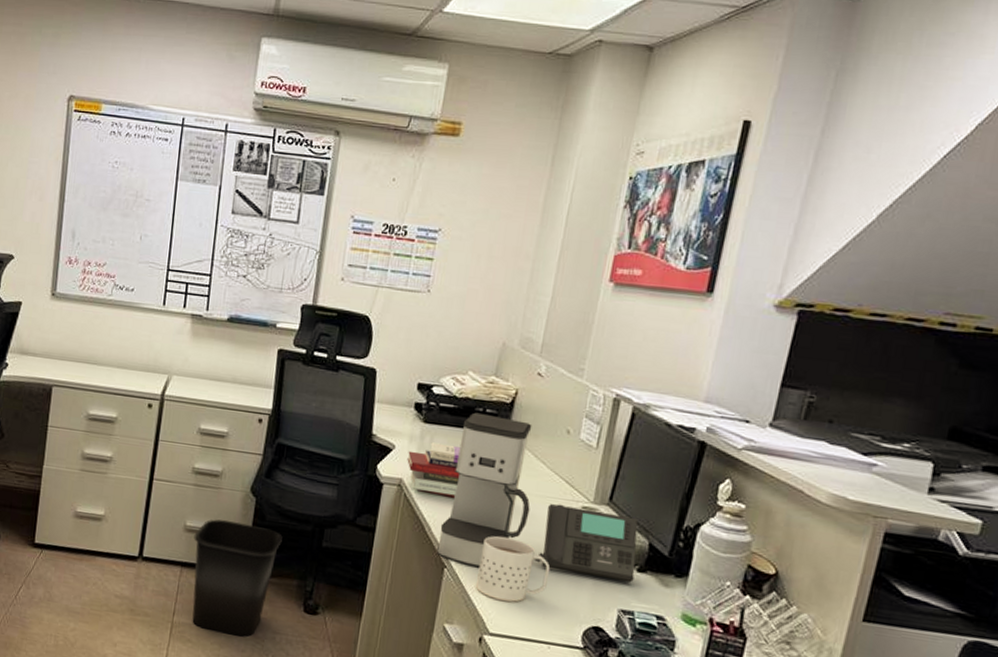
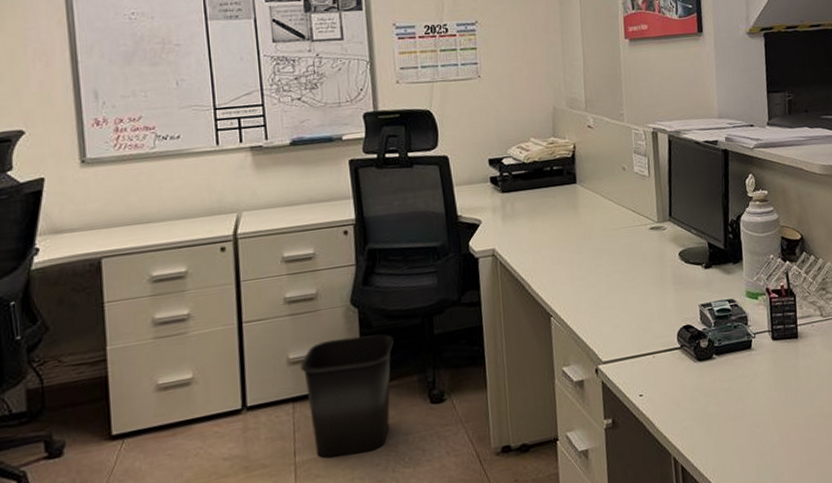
books: present [407,442,461,498] -> none [494,205,546,255]
coffee maker: present [437,412,532,568] -> none [536,169,610,310]
mug: present [475,536,551,602] -> none [578,272,639,331]
phone: present [533,504,638,583] -> none [623,224,704,289]

